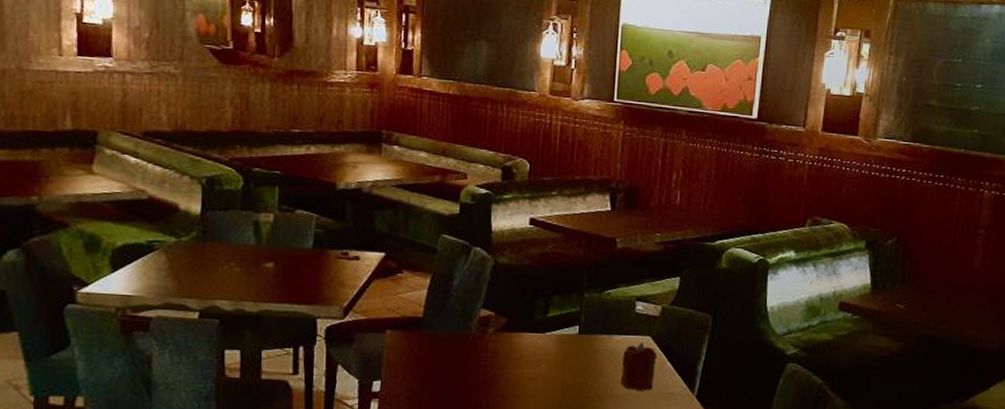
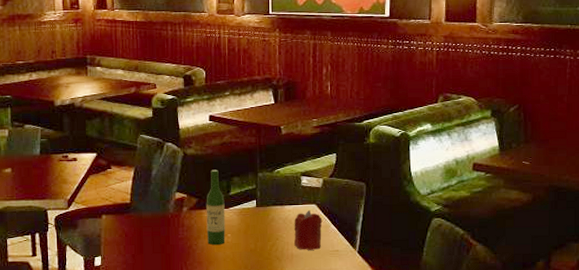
wine bottle: none [515,284,541,377] -> present [206,169,226,246]

